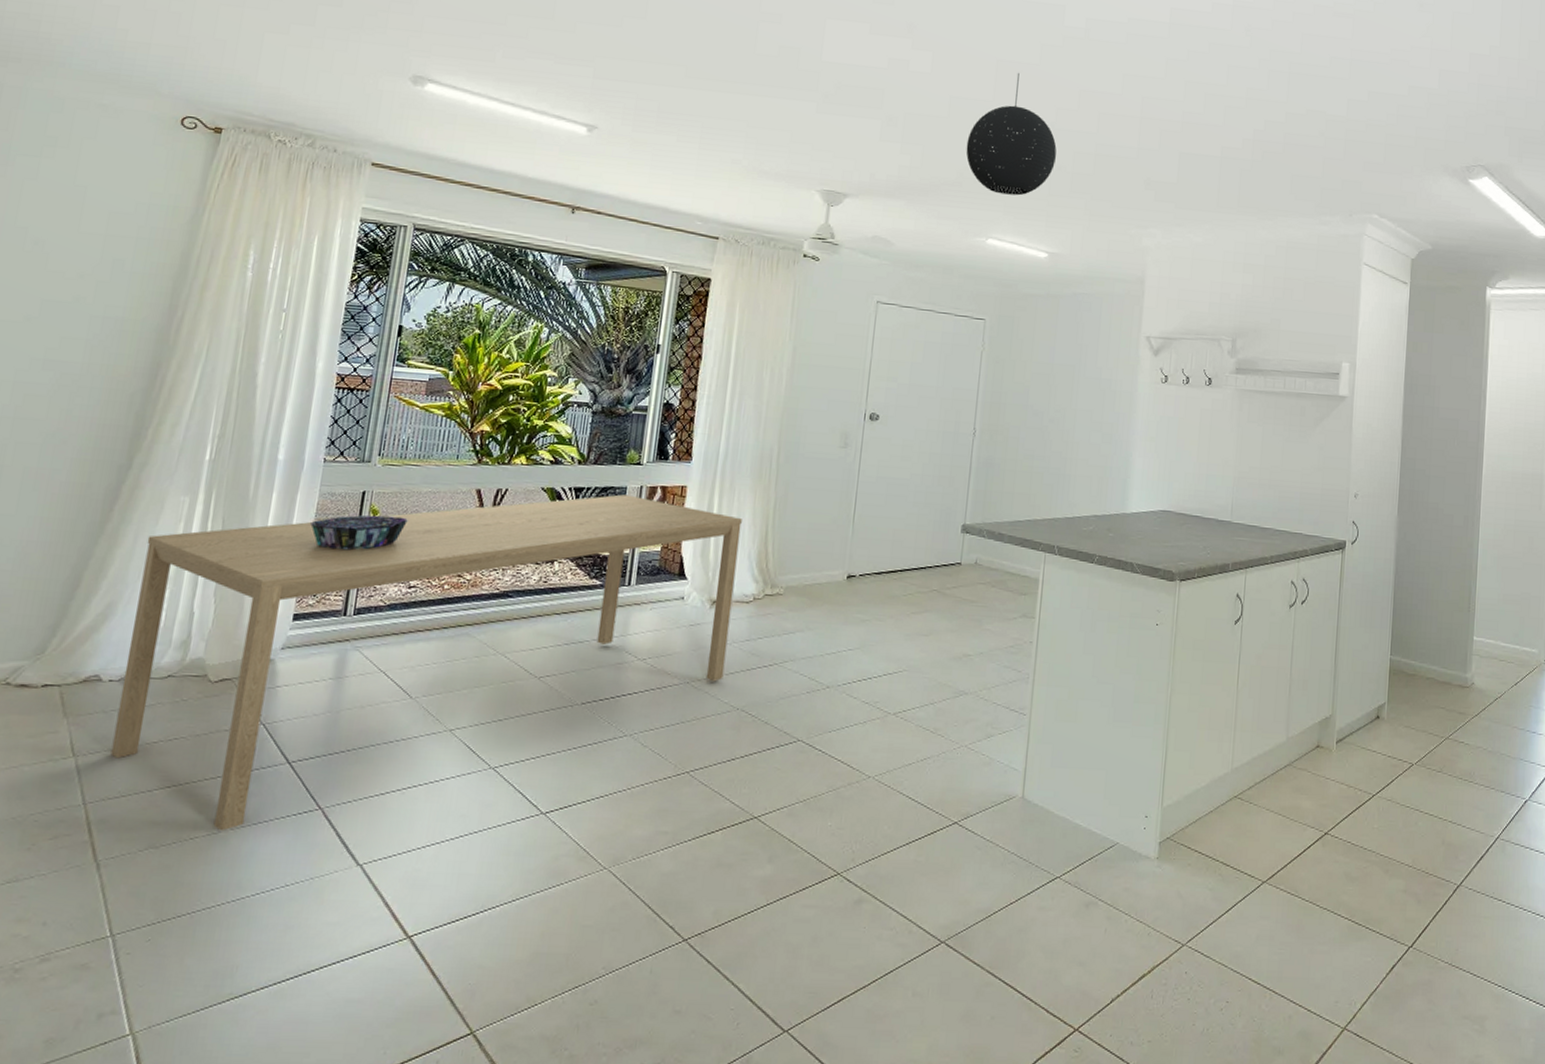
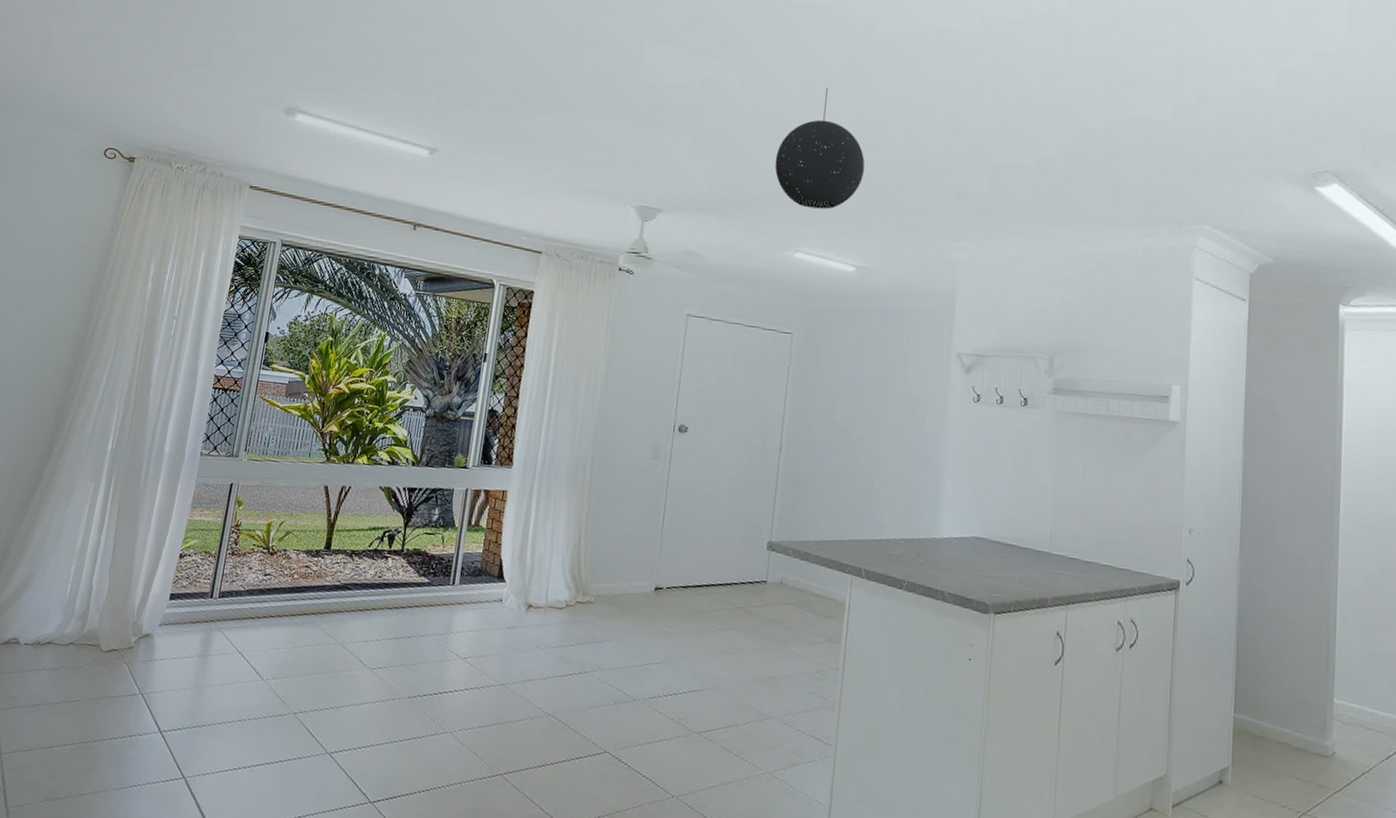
dining table: present [110,494,742,831] -> none [22,496,557,791]
decorative bowl: present [309,515,409,551] -> none [186,505,268,538]

